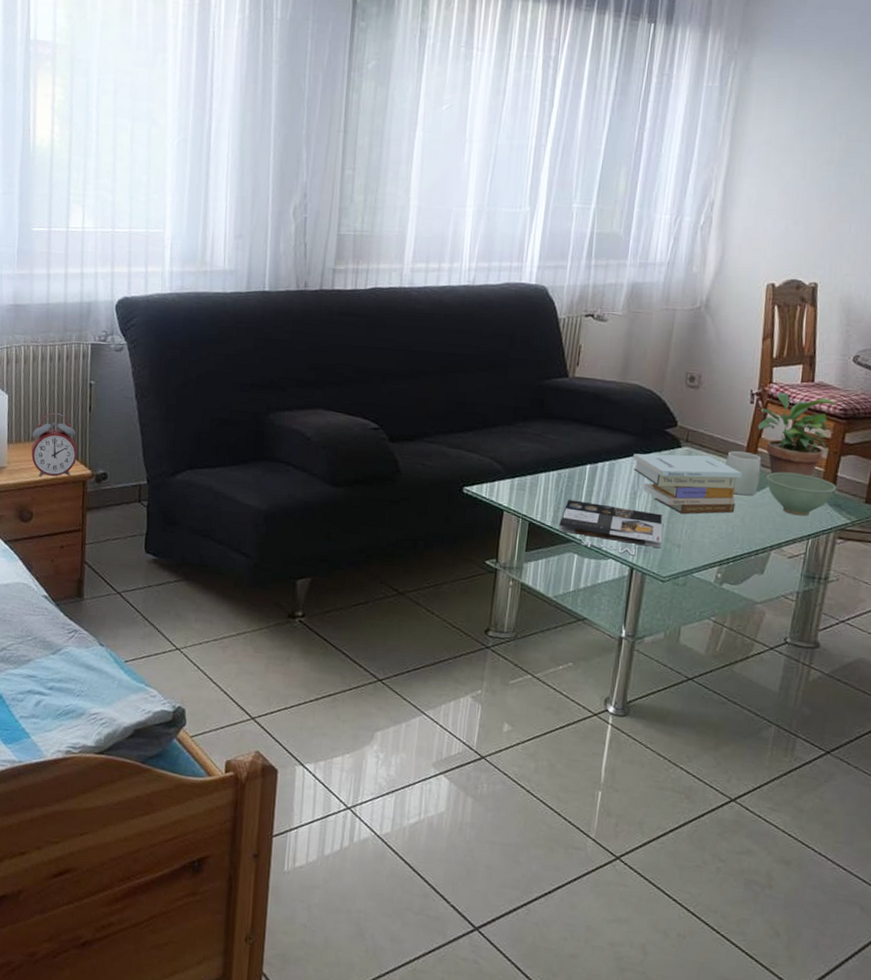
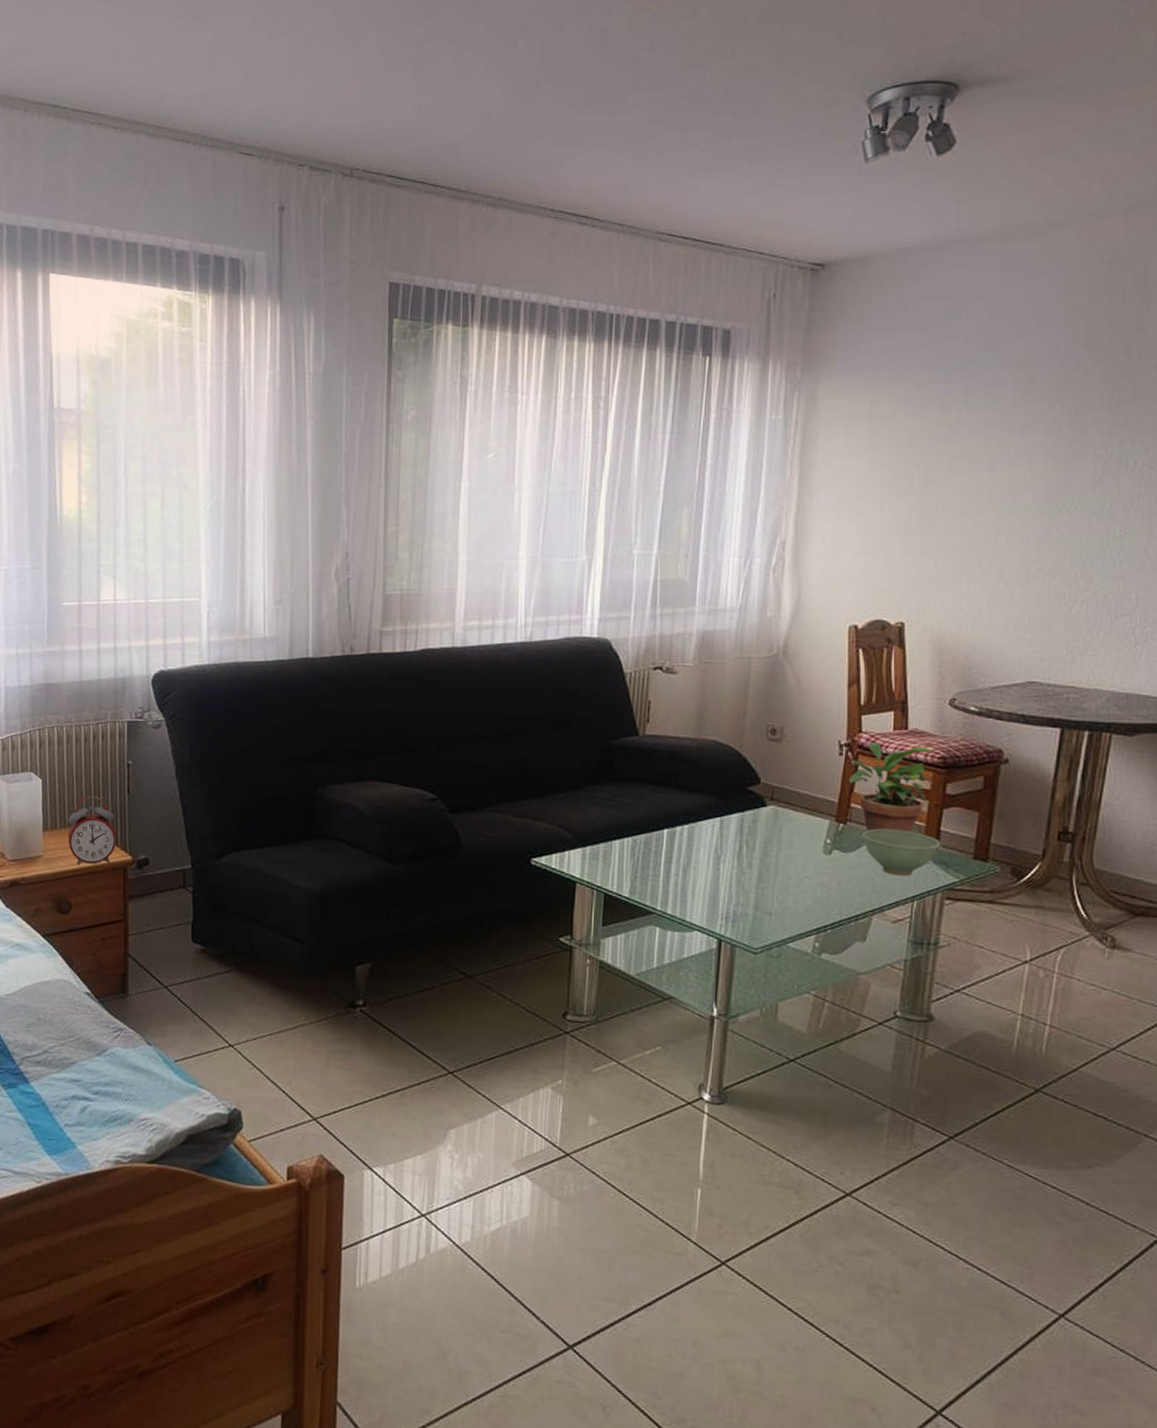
magazine: present [559,499,663,556] -> none [637,868,752,927]
books: present [633,453,742,515] -> none [714,813,835,879]
mug: present [725,450,762,496] -> none [815,807,856,856]

